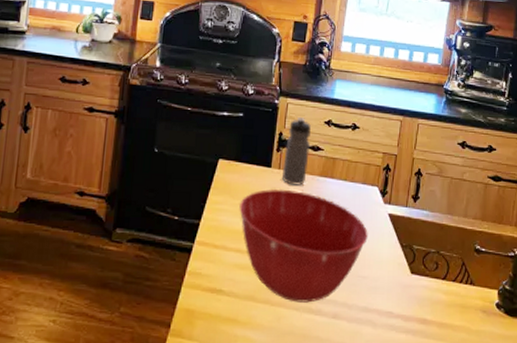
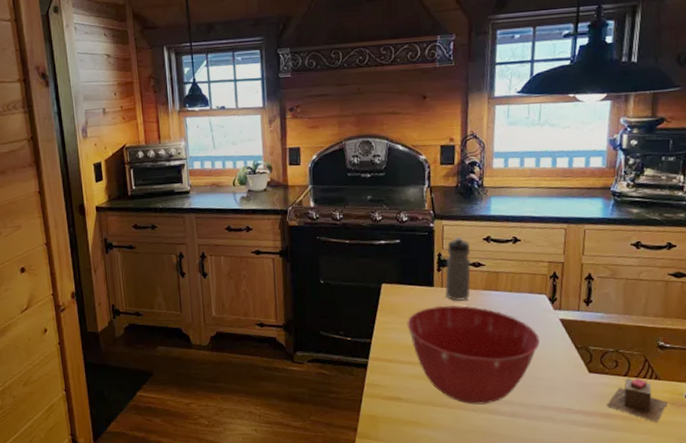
sponge: none [425,283,480,331] -> present [607,379,667,422]

